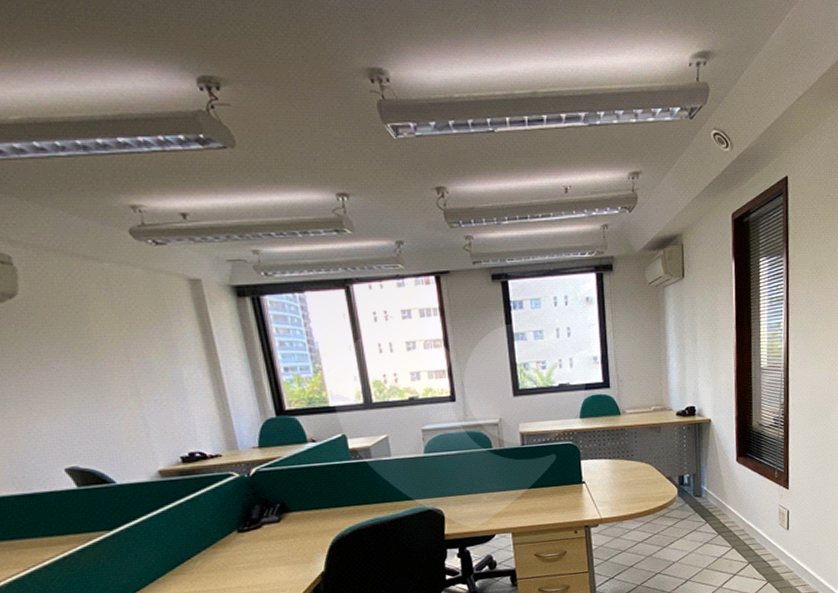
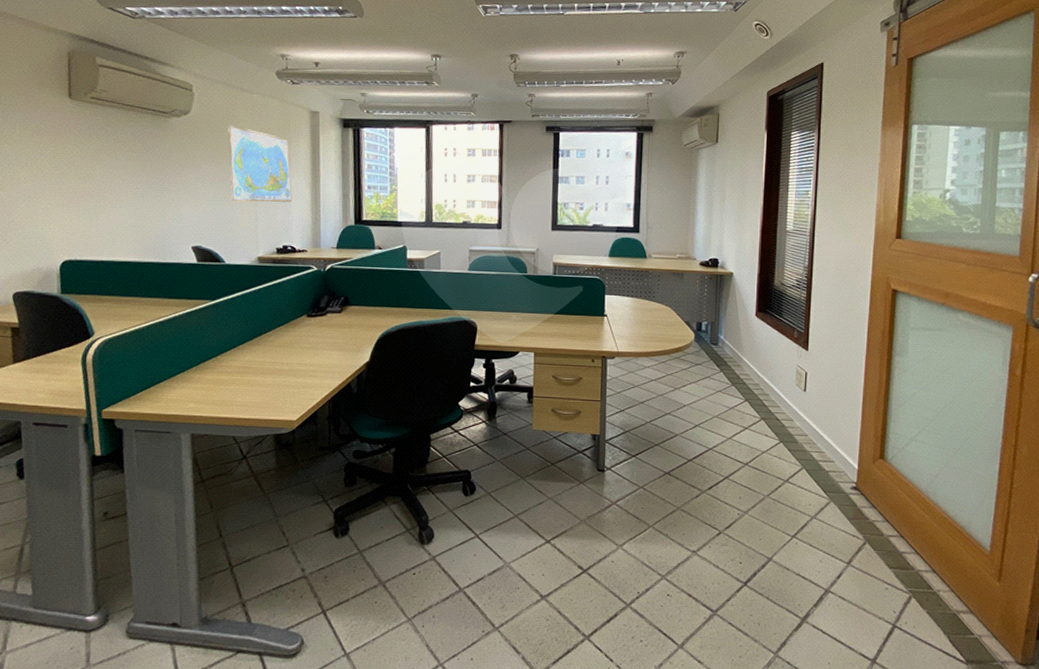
world map: none [77,306,188,405] -> present [228,124,292,203]

